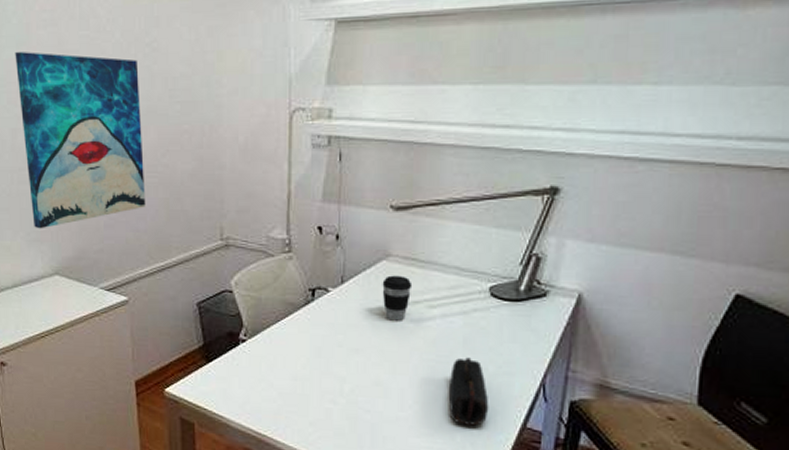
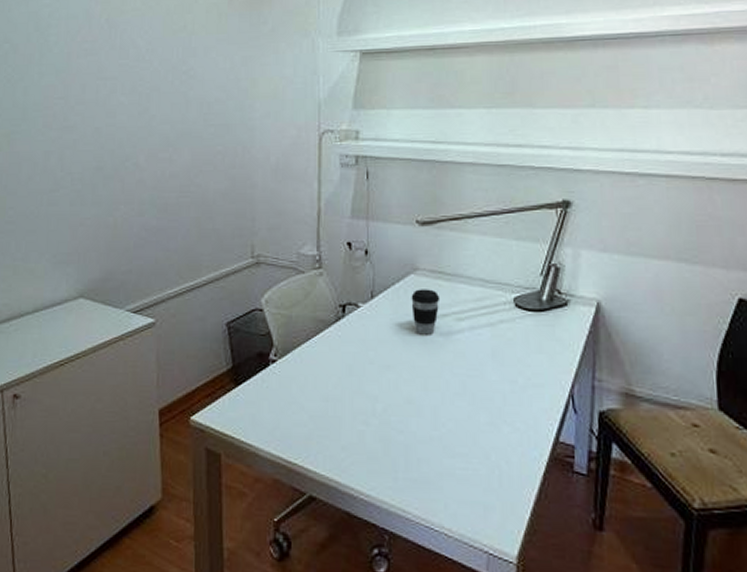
wall art: present [15,52,146,229] -> none [53,79,178,251]
pencil case: present [449,357,489,426] -> none [481,370,522,442]

